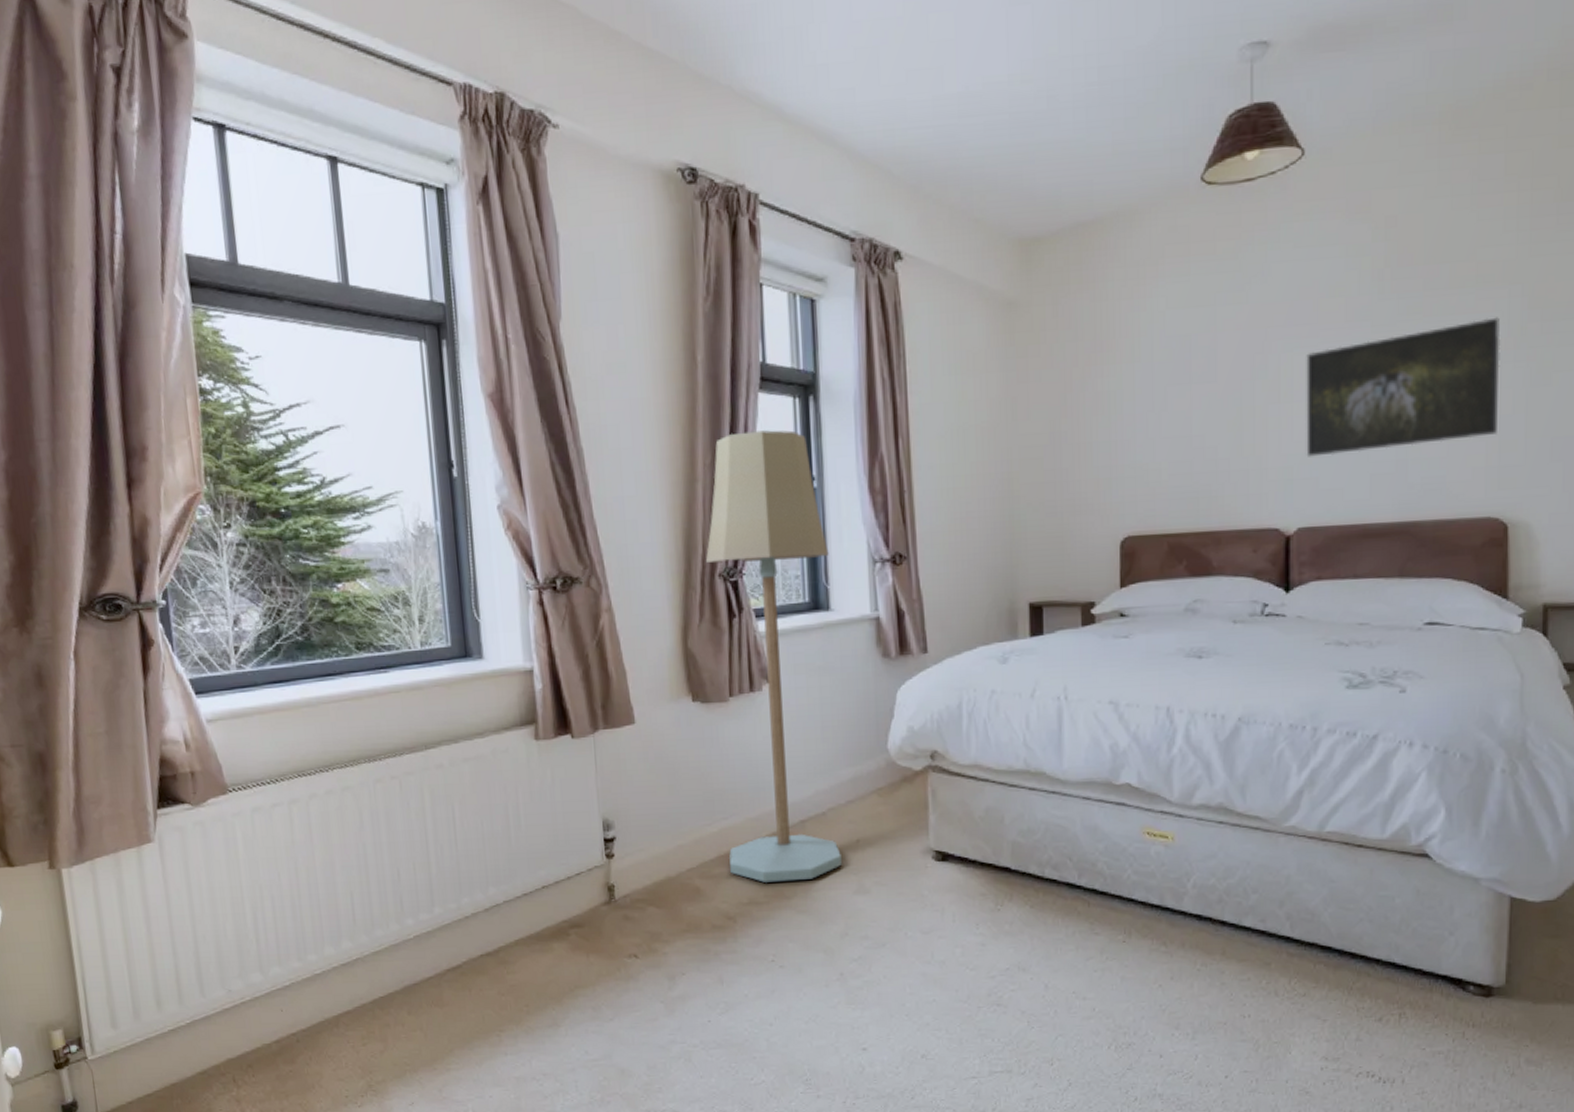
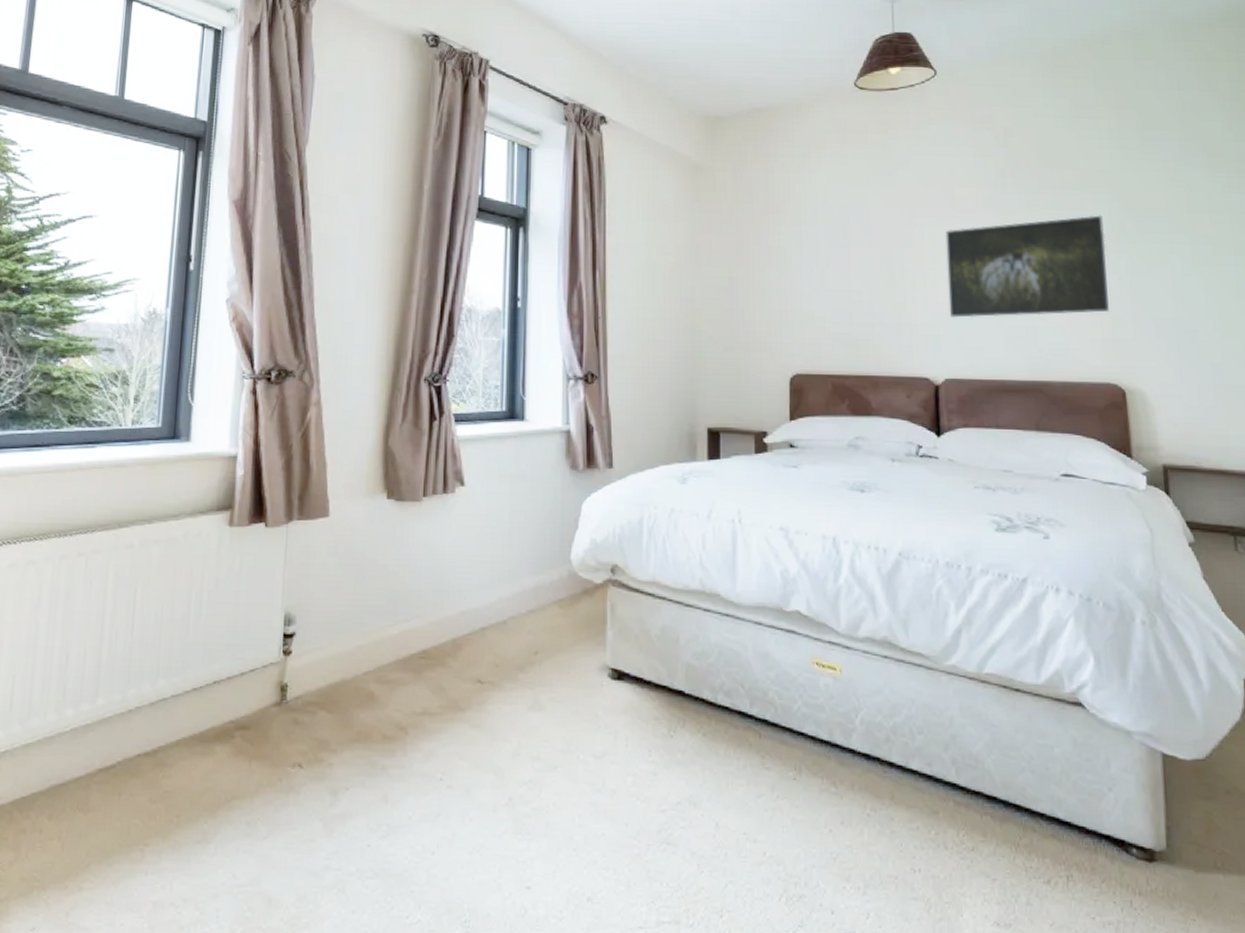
floor lamp: present [706,430,842,882] -> none [407,253,527,692]

